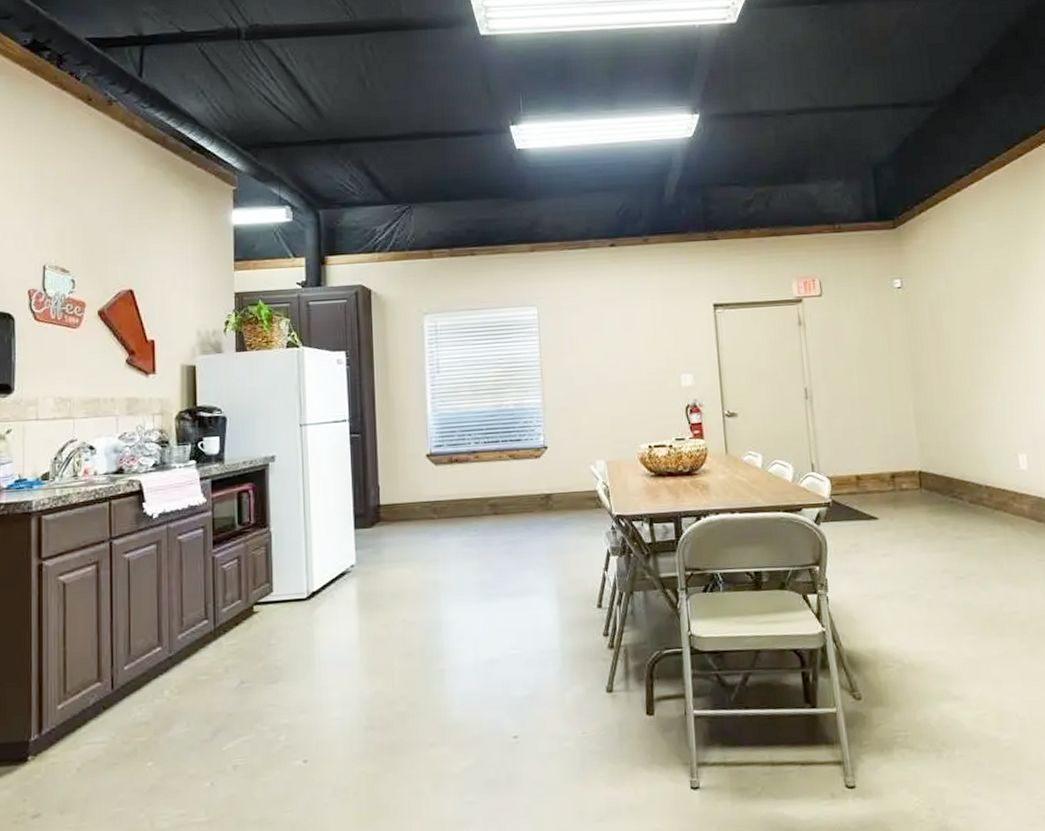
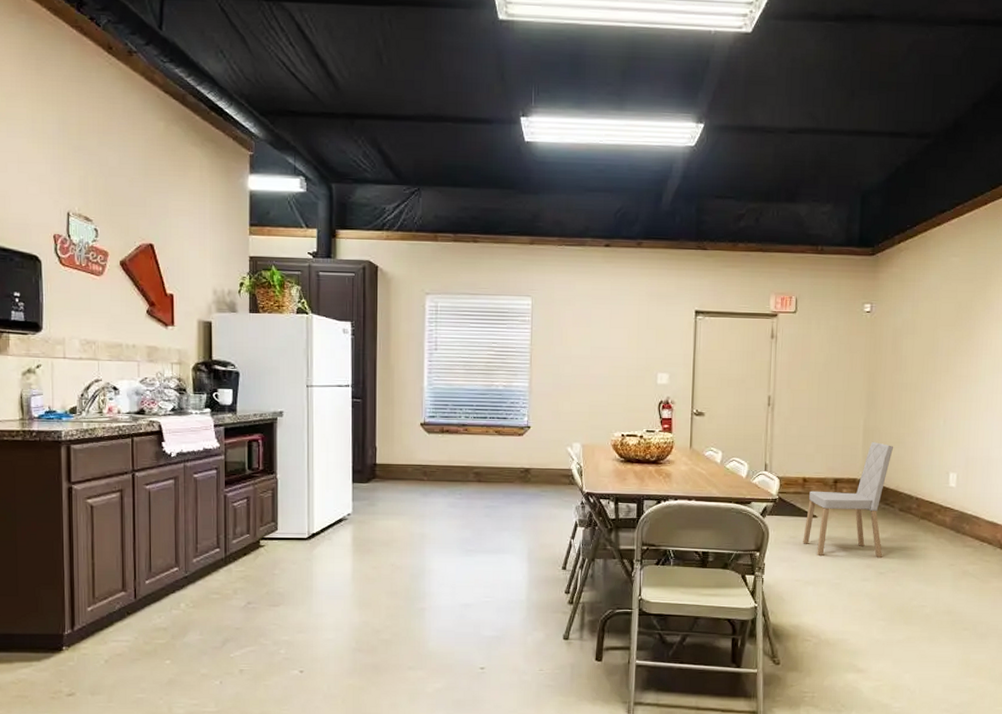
dining chair: none [865,427,960,564] -> present [803,442,893,557]

